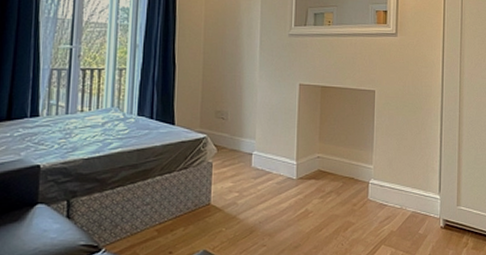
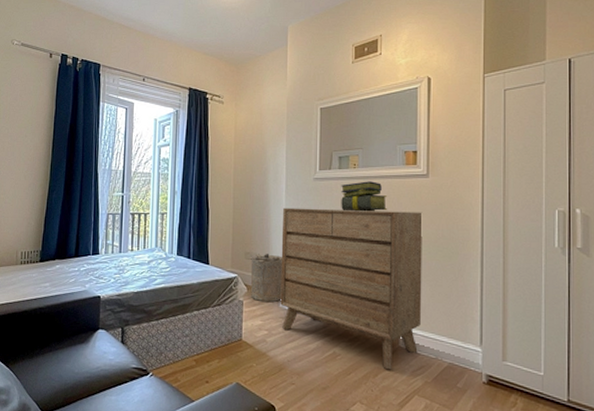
laundry hamper: none [220,111,255,162] -> present [250,253,282,302]
dresser: none [252,64,391,223] -> present [280,207,423,370]
stack of books: none [315,38,360,69] -> present [341,181,388,212]

